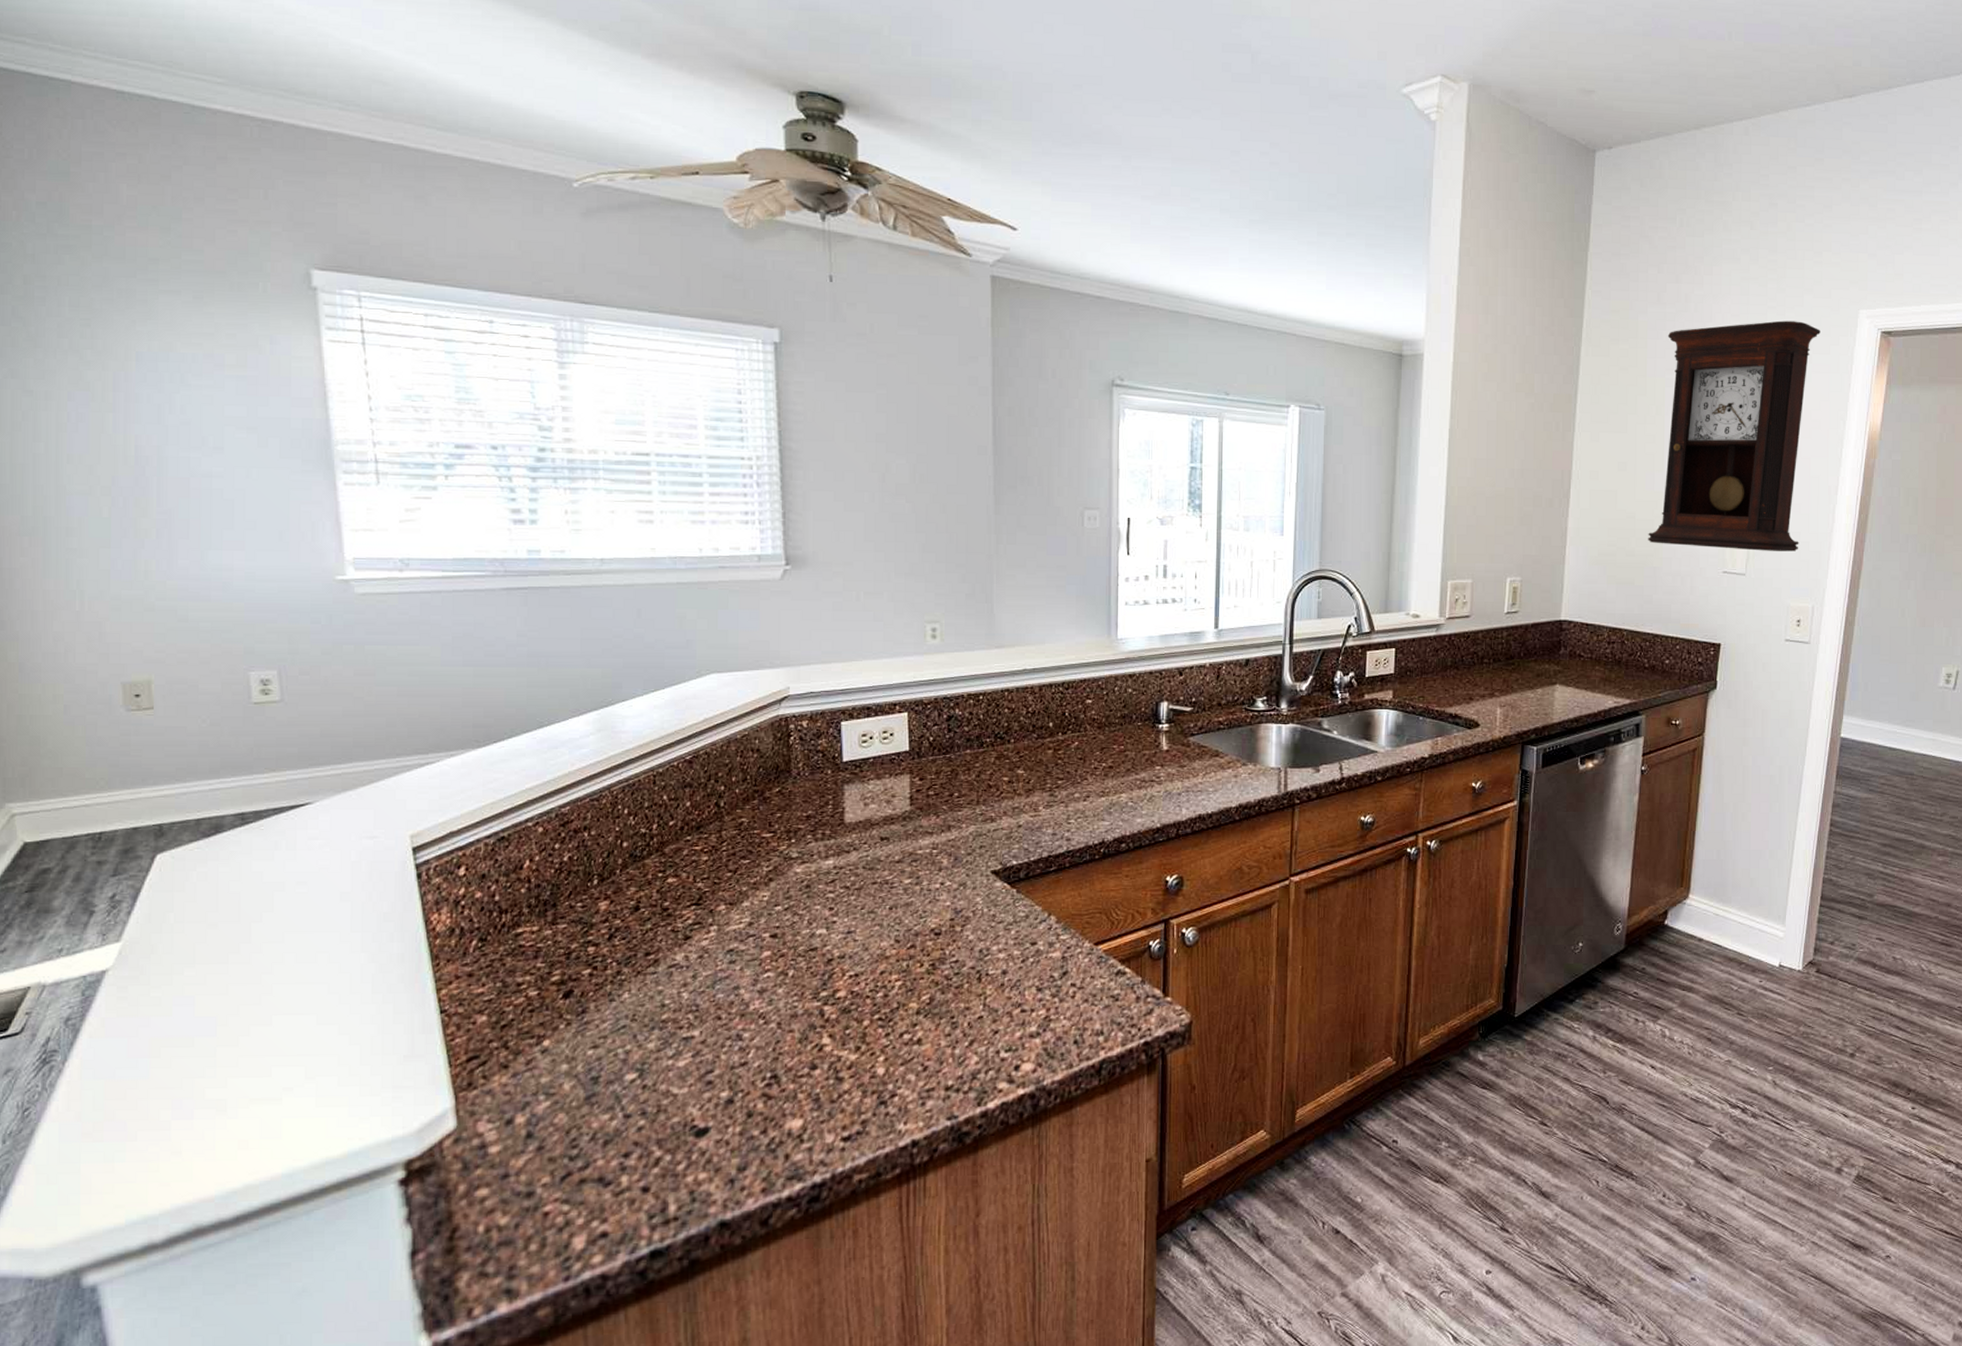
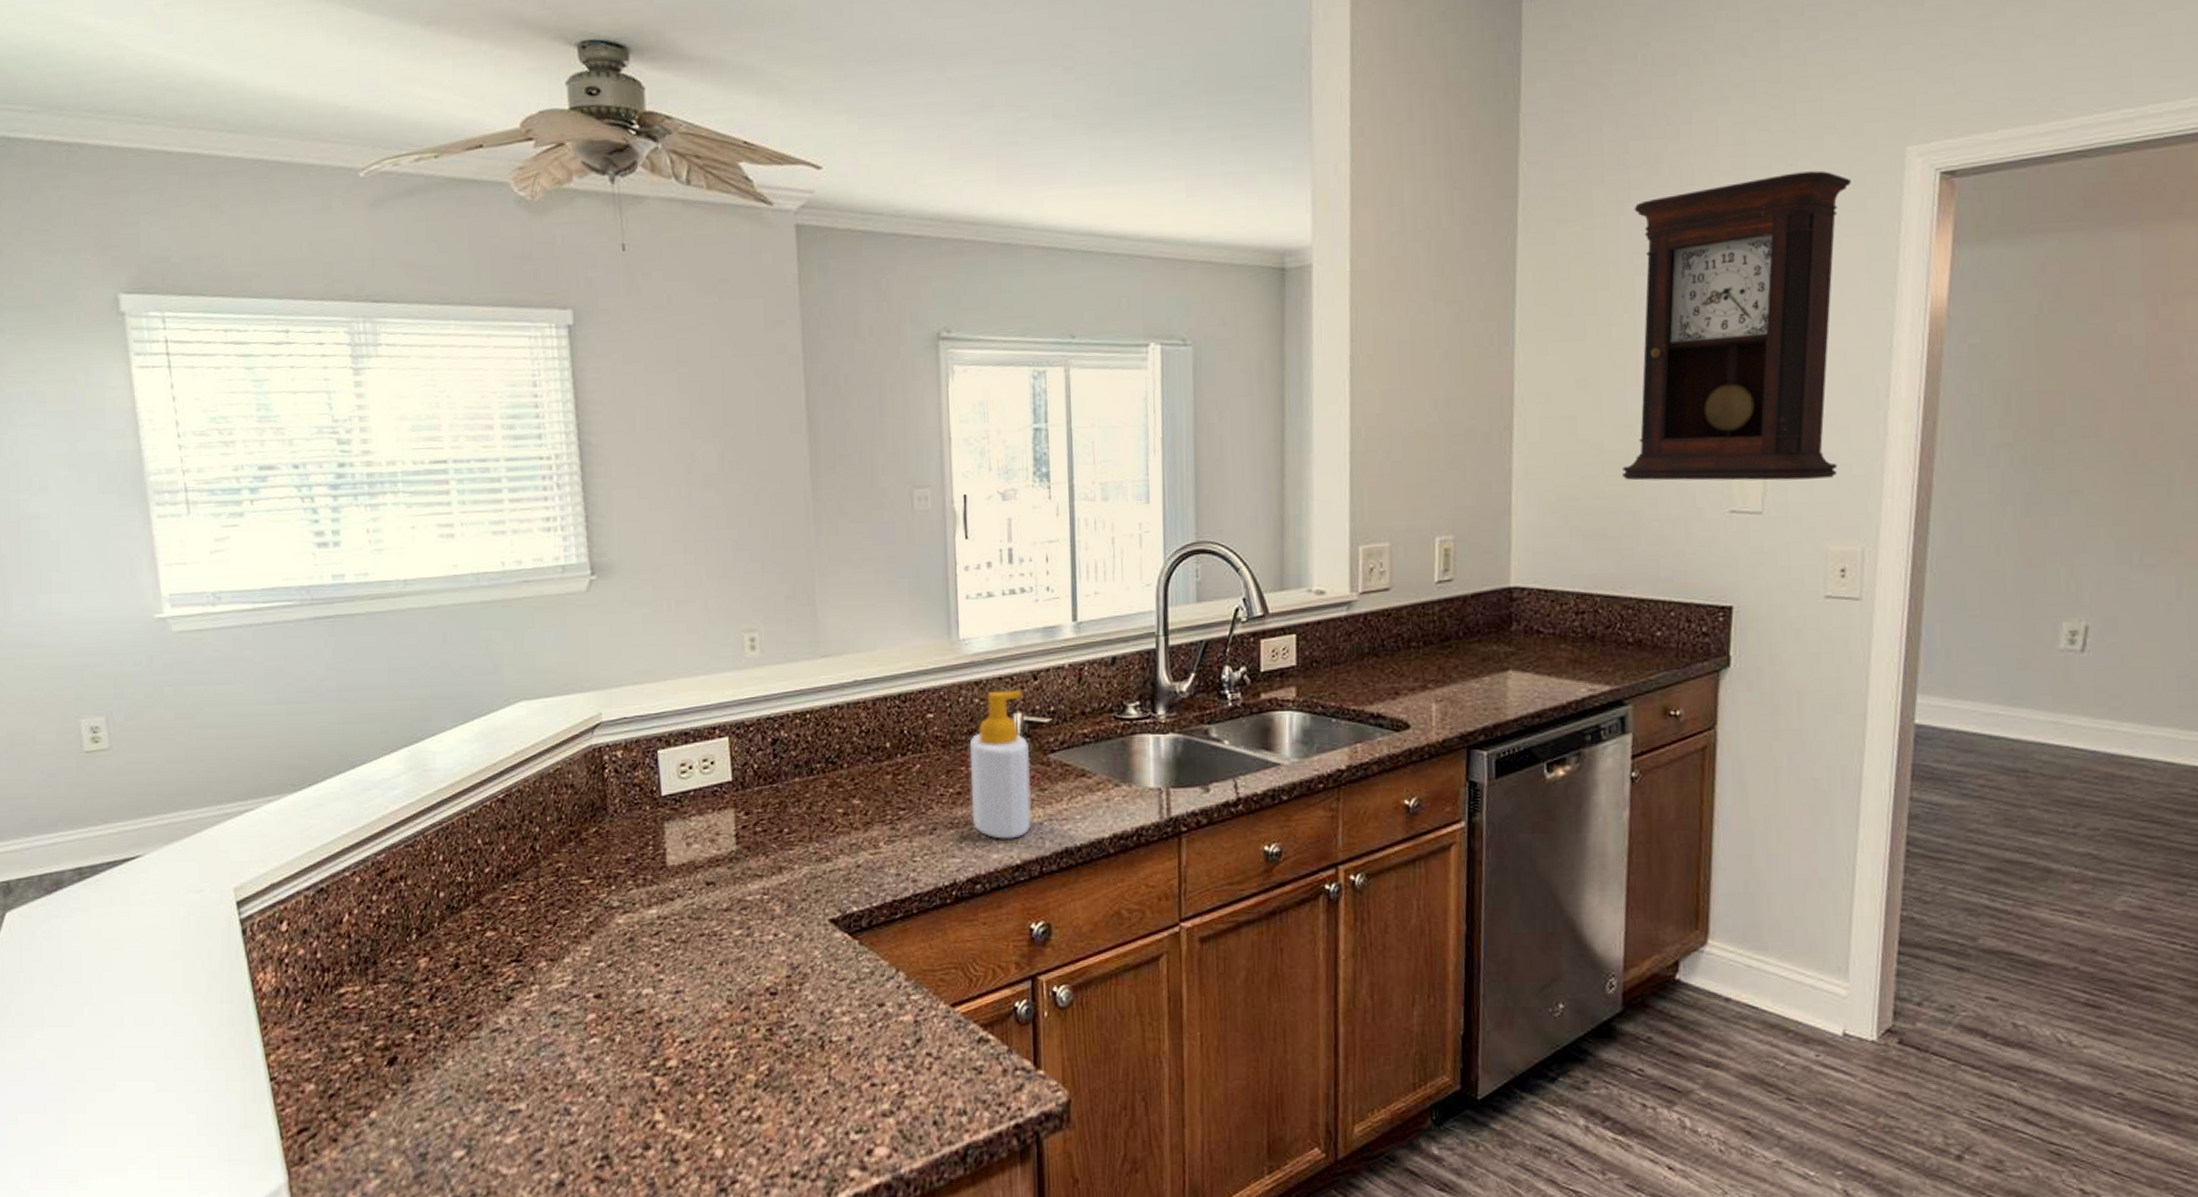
soap bottle: none [1121,683,1173,806] -> present [969,690,1031,839]

